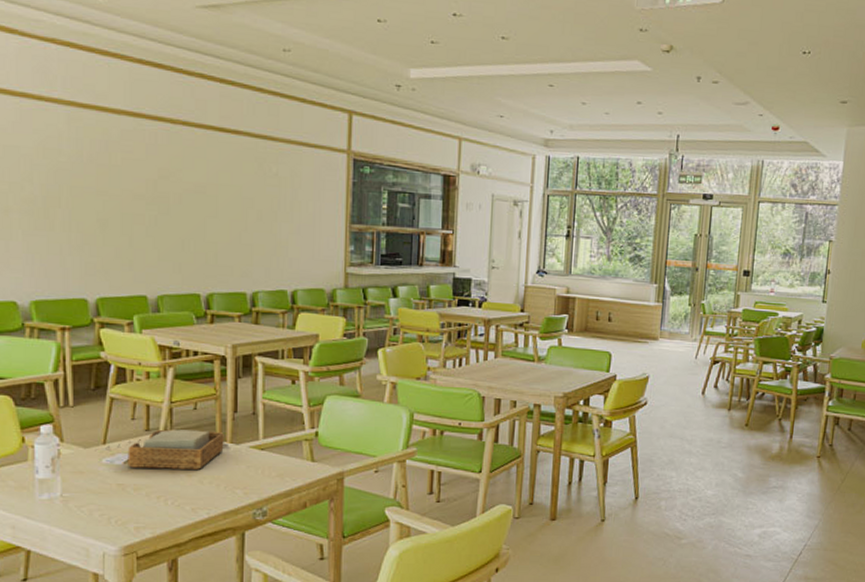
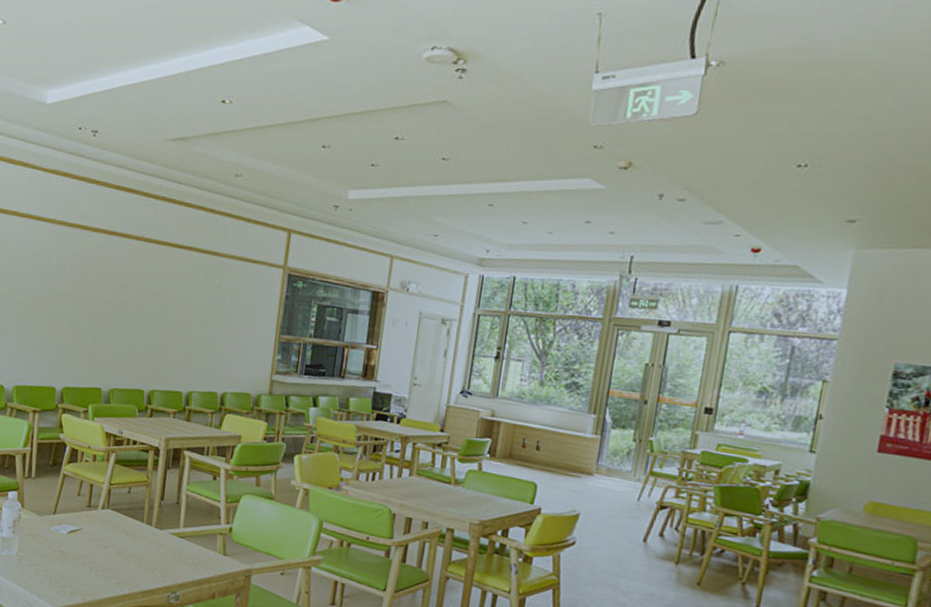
napkin holder: present [128,429,224,470] -> none [70,507,151,548]

